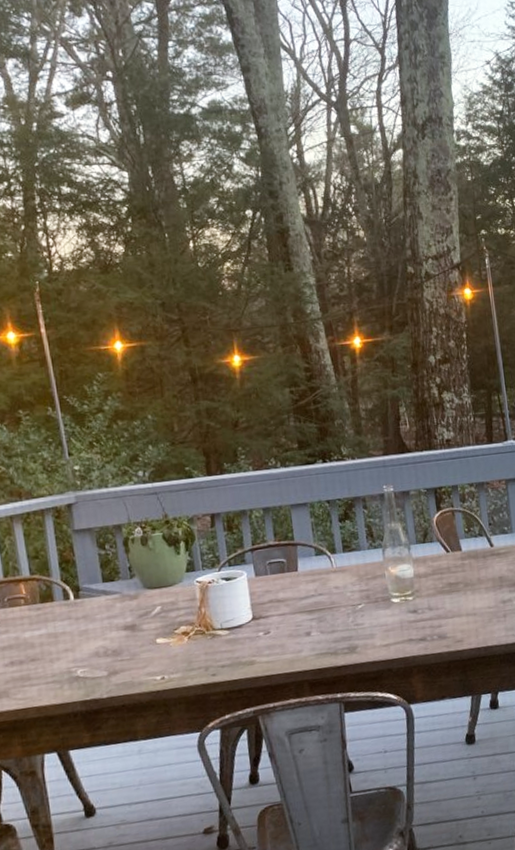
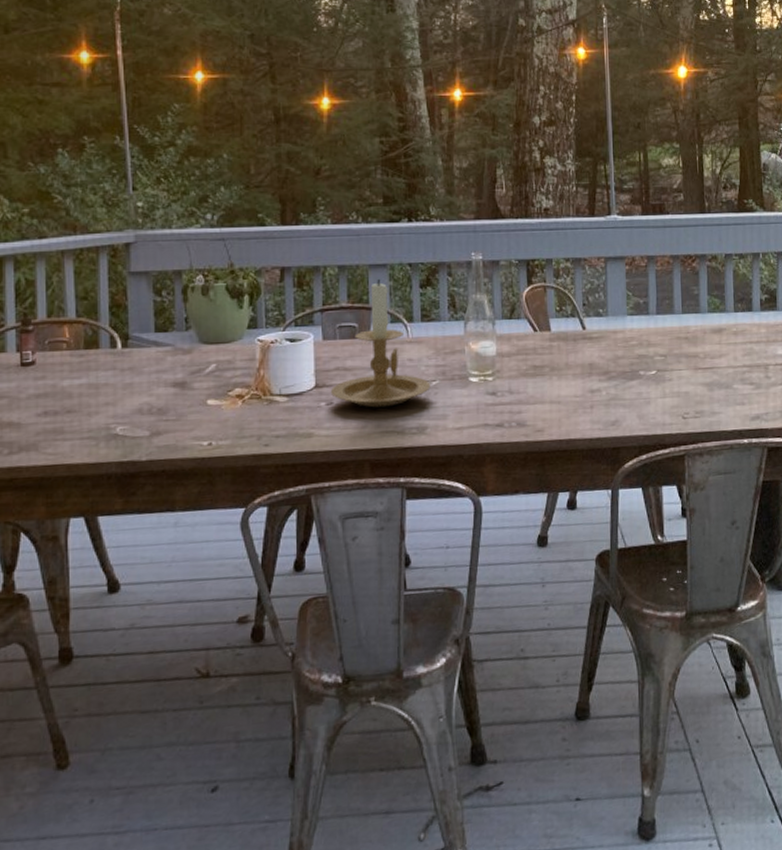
candle holder: none [266,516,357,634] -> present [330,278,431,408]

